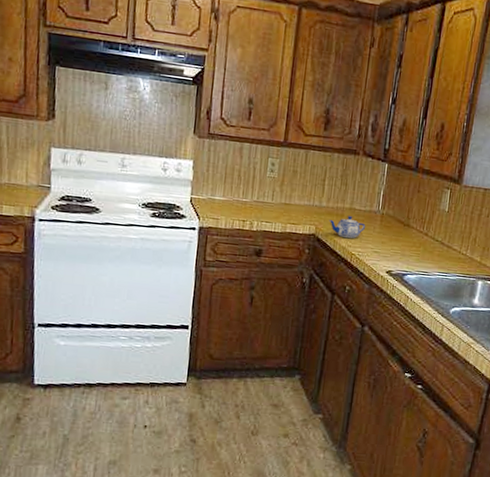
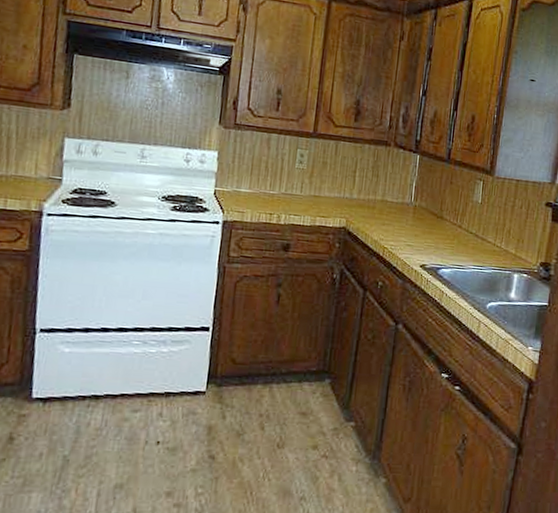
teapot: present [329,216,366,239] -> none [360,208,399,232]

